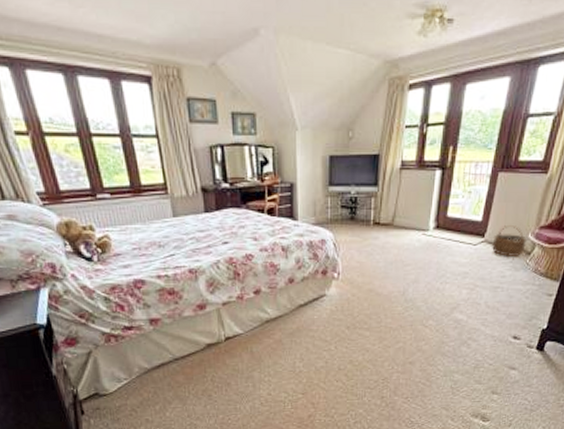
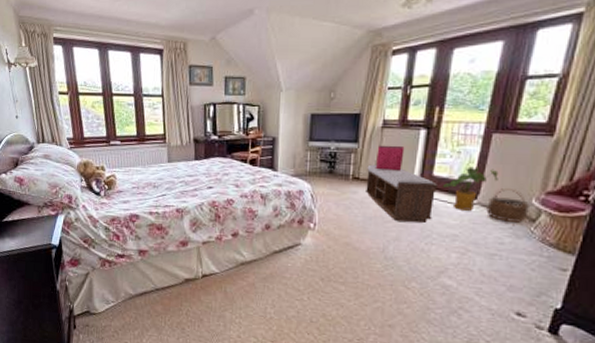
bench: none [386,208,451,263] -> present [366,164,437,223]
storage bin: none [396,187,422,214] -> present [376,145,405,171]
house plant: none [455,206,503,249] -> present [442,166,499,211]

